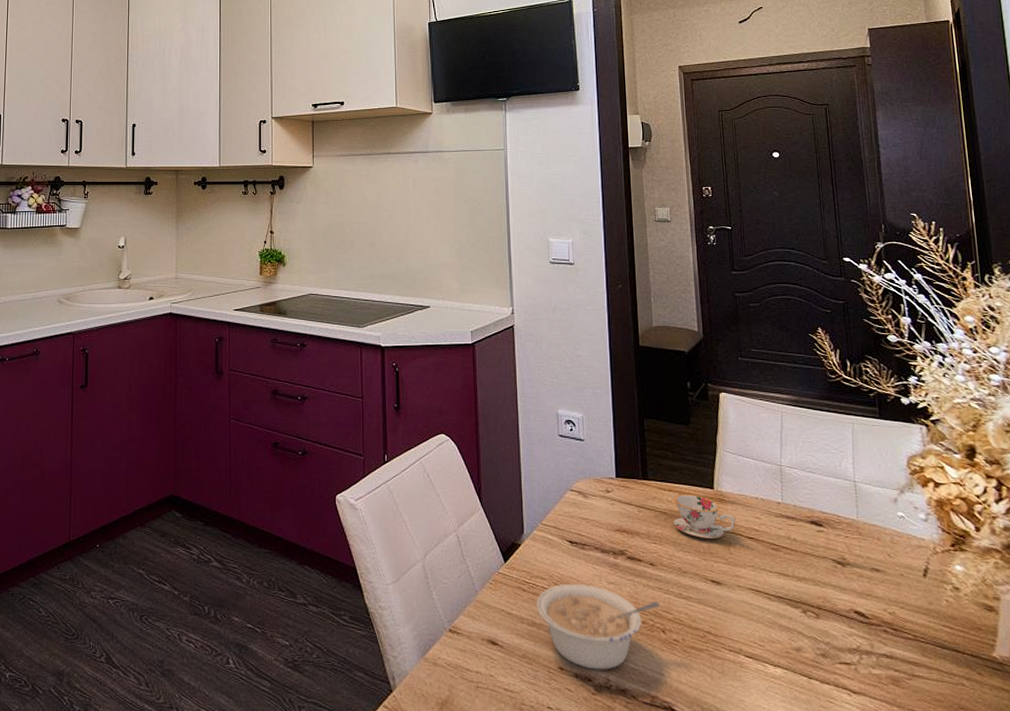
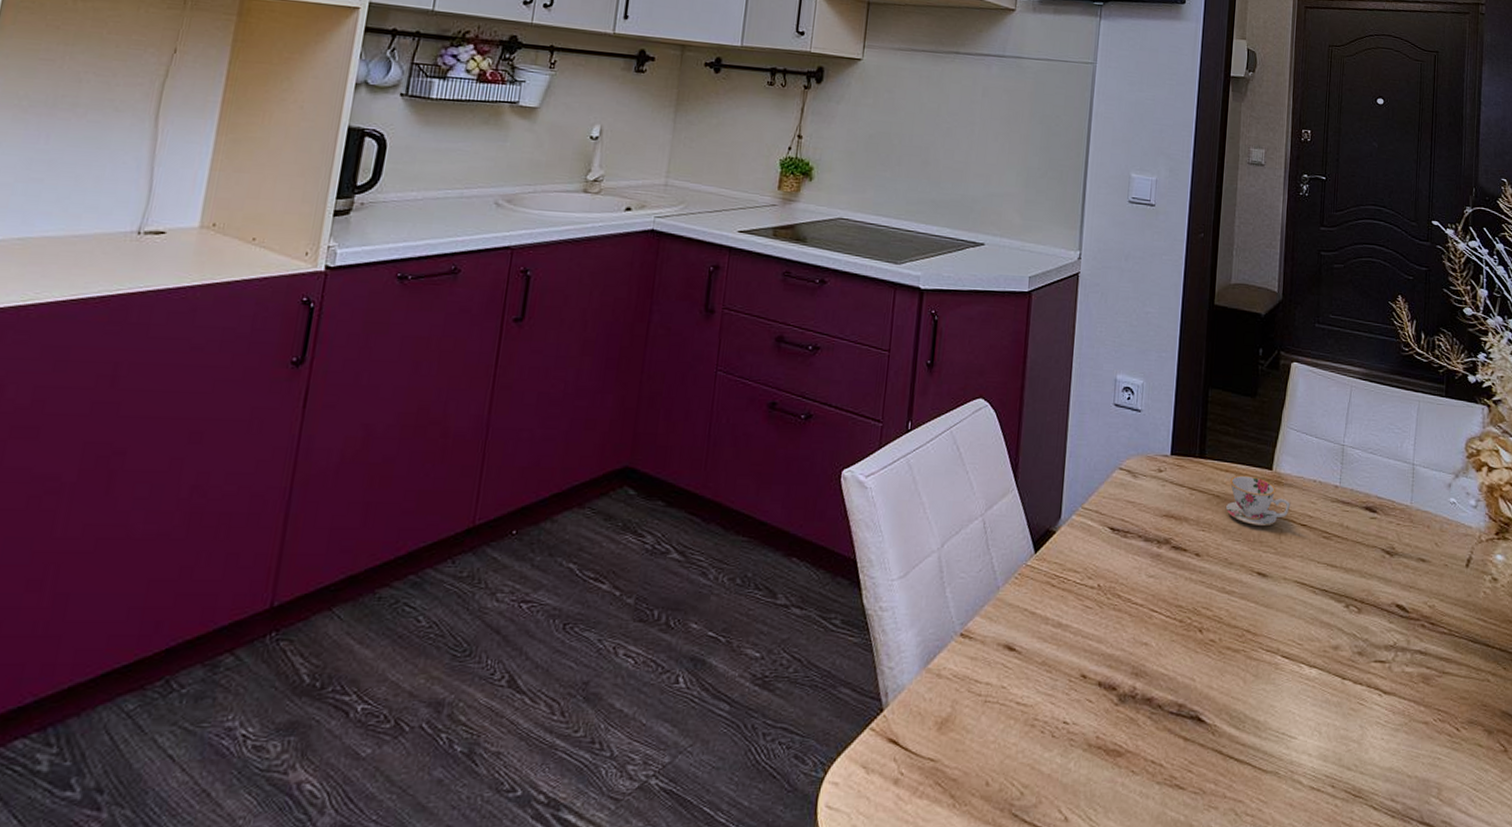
legume: present [536,583,660,670] -> none [1064,577,1200,677]

